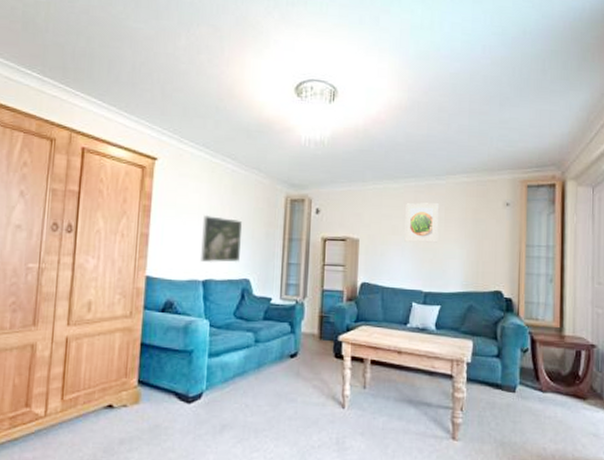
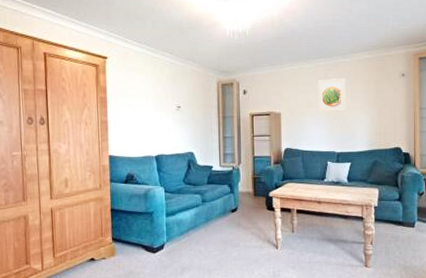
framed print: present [199,214,243,263] -> none [151,101,185,142]

